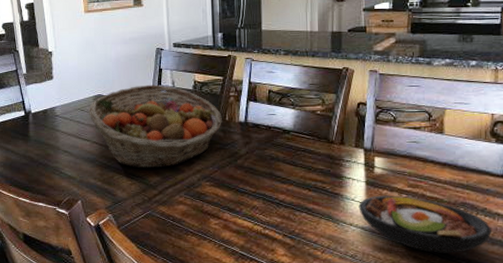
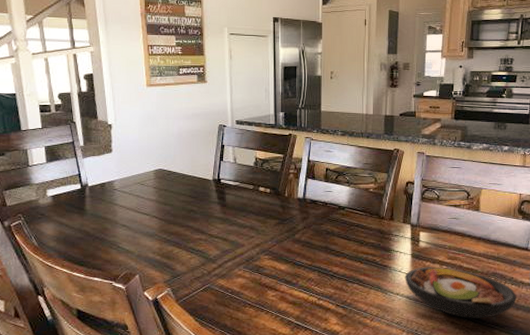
fruit basket: present [88,84,222,169] -> none [148,160,282,243]

